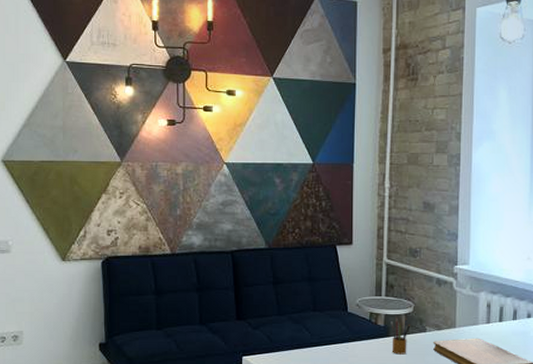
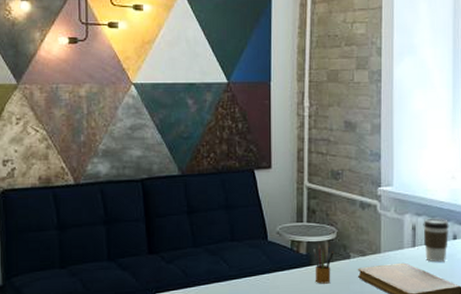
coffee cup: none [498,296,524,339] -> present [423,218,450,263]

